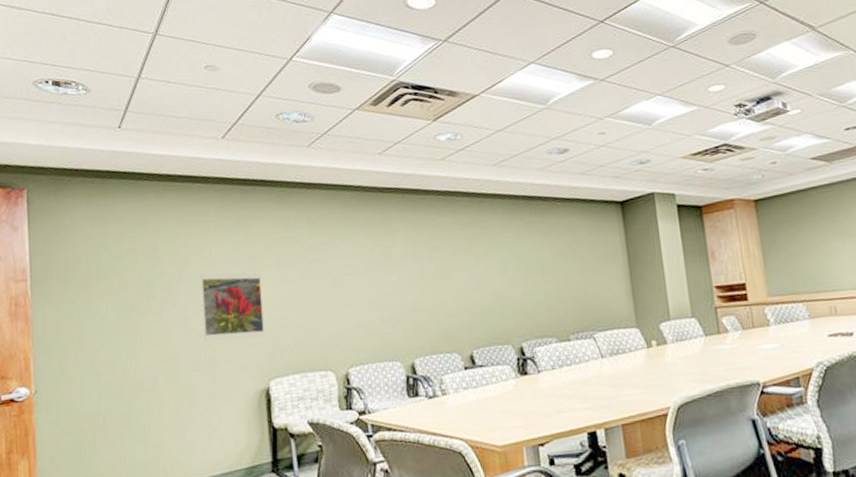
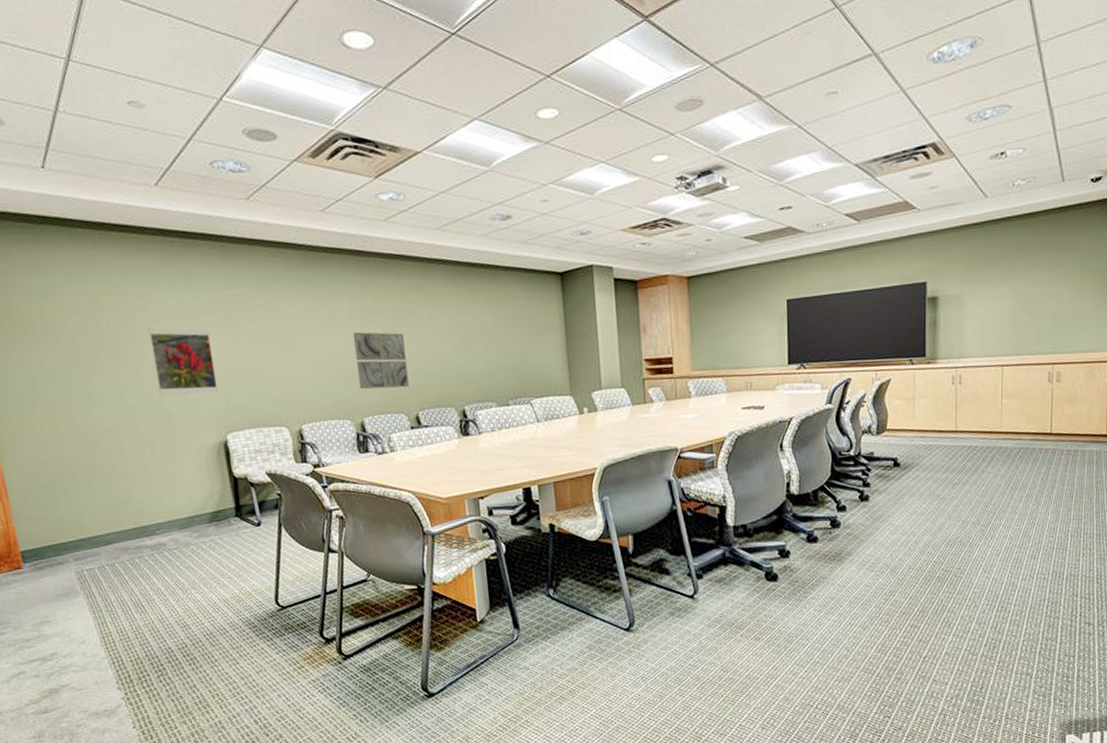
wall art: none [406,268,463,329] -> present [352,331,409,389]

